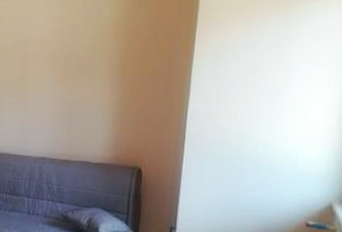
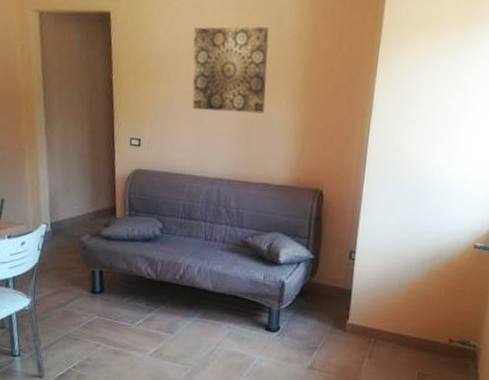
wall art: none [17,20,88,98] -> present [192,26,270,114]

